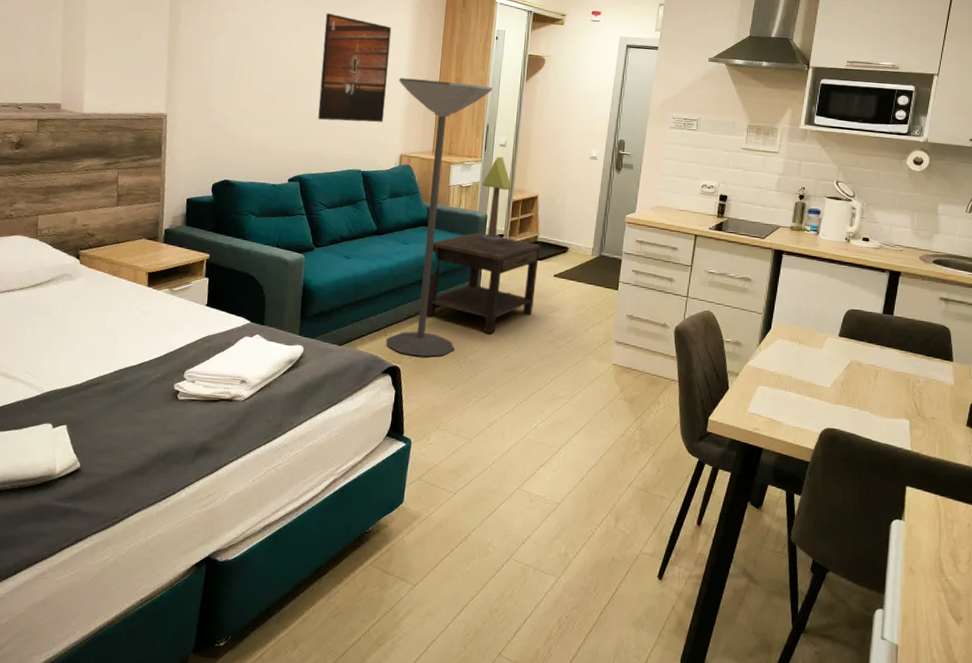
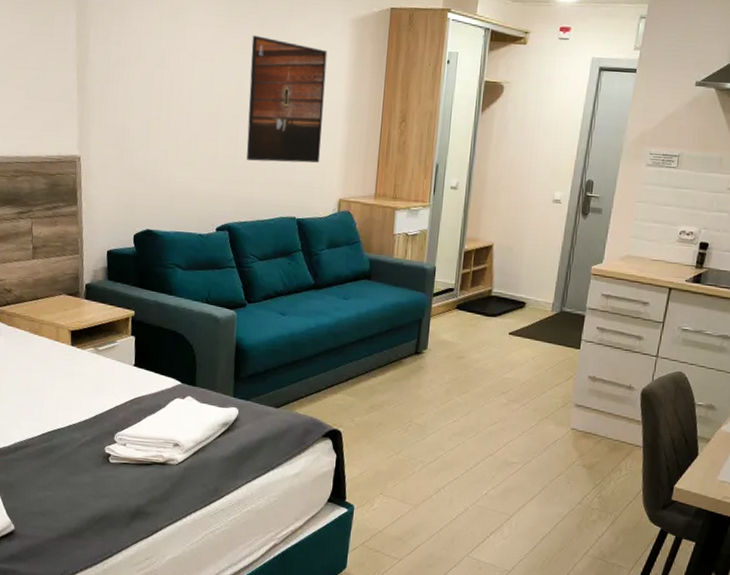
floor lamp: present [386,78,493,357] -> none [326,110,443,421]
side table: present [426,232,541,333] -> none [369,286,495,396]
table lamp: present [481,156,512,242] -> none [429,200,464,297]

